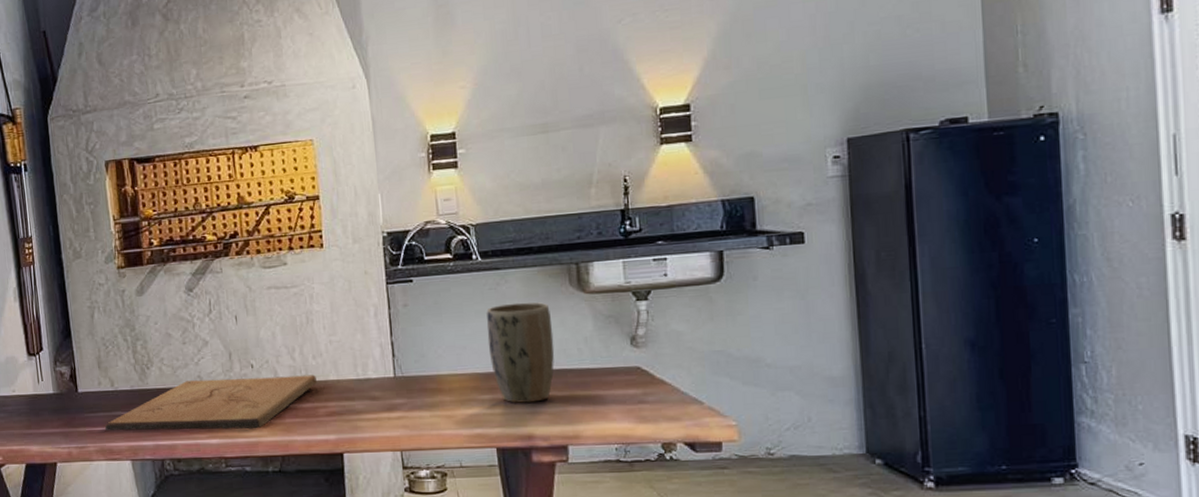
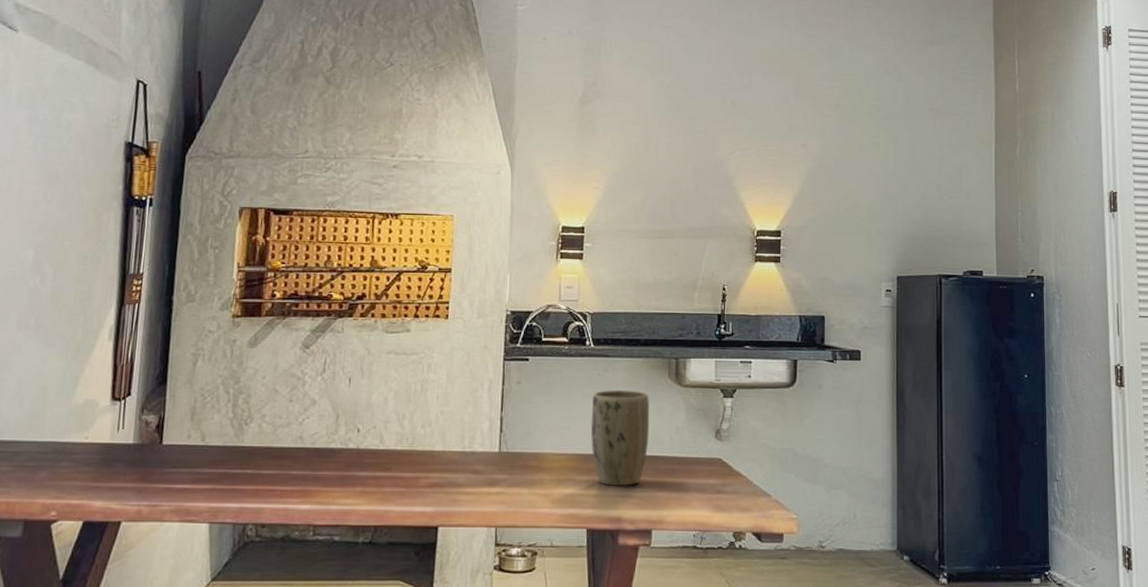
cutting board: present [105,374,318,431] -> none [186,441,423,496]

